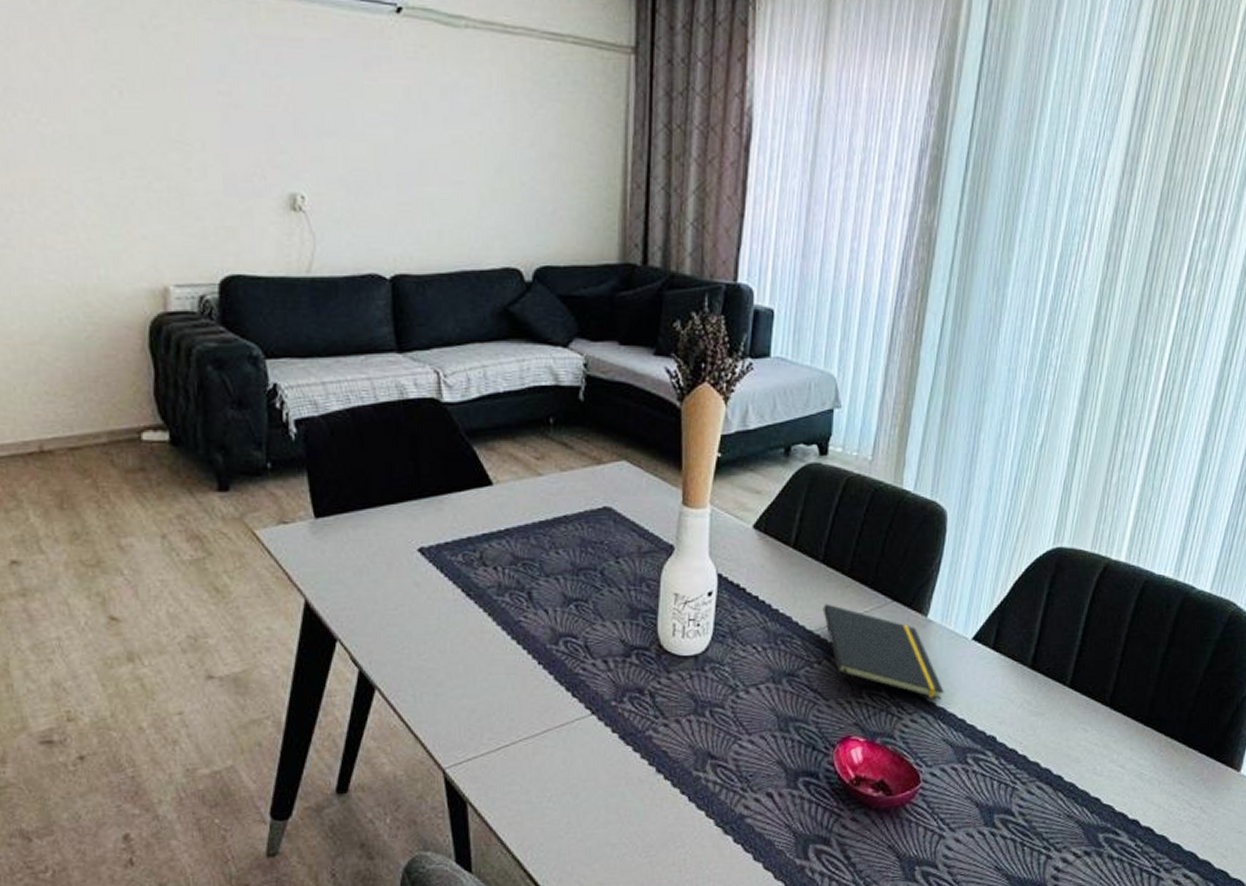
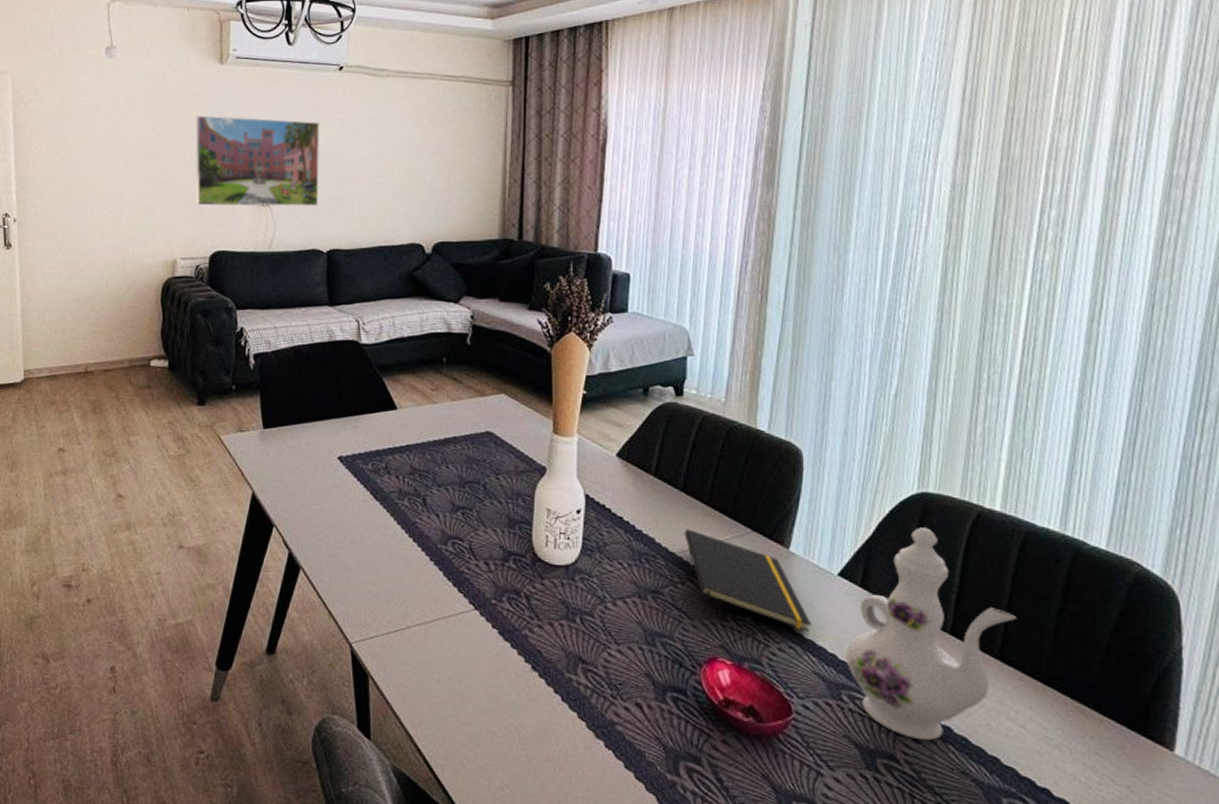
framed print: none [180,68,376,214] -> present [195,115,320,207]
ewer: none [973,584,1129,792] -> present [845,527,1017,741]

